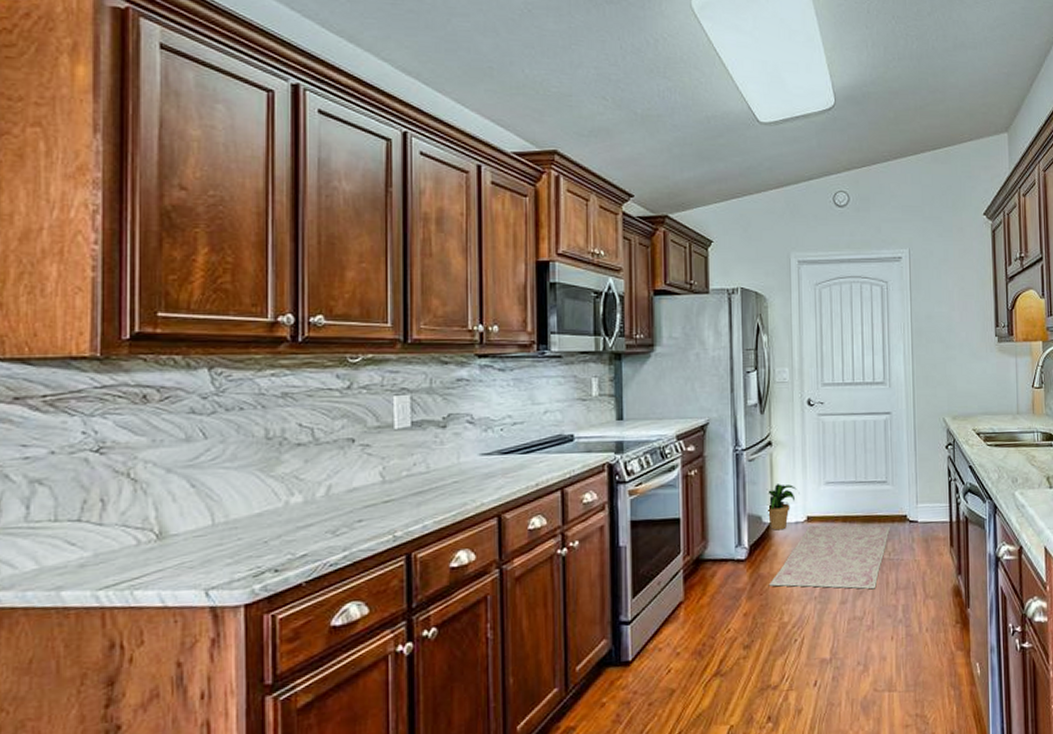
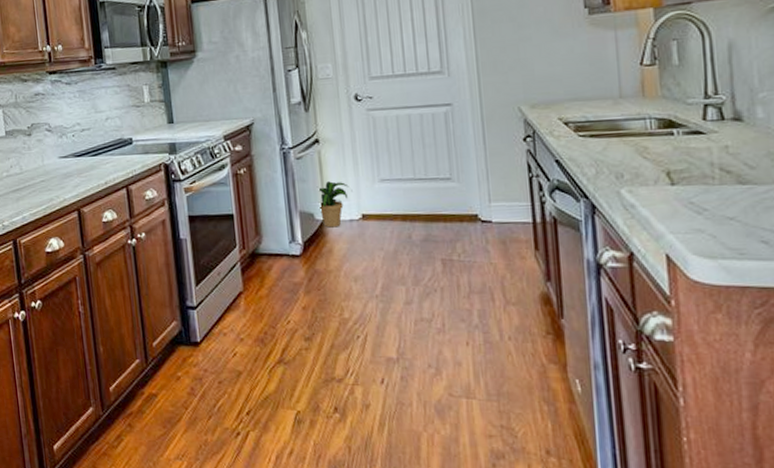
rug: present [770,525,890,590] -> none [327,223,458,292]

